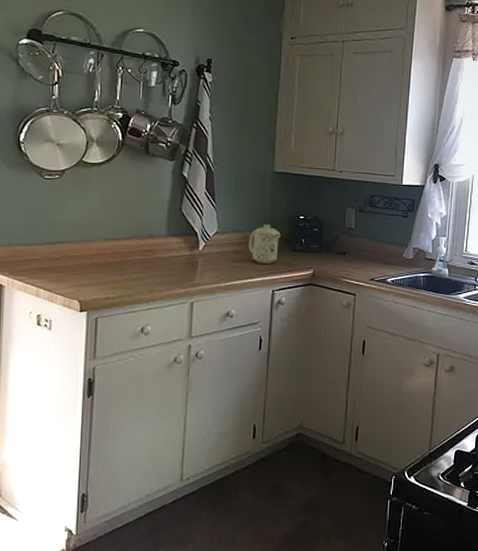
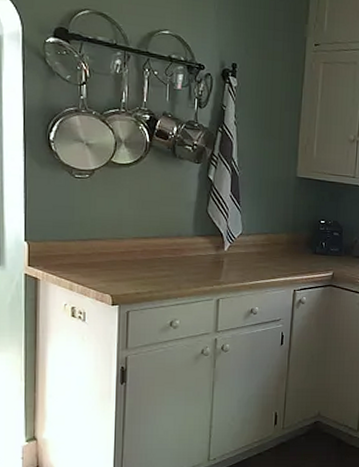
mug: present [248,225,281,264] -> none [272,228,302,265]

